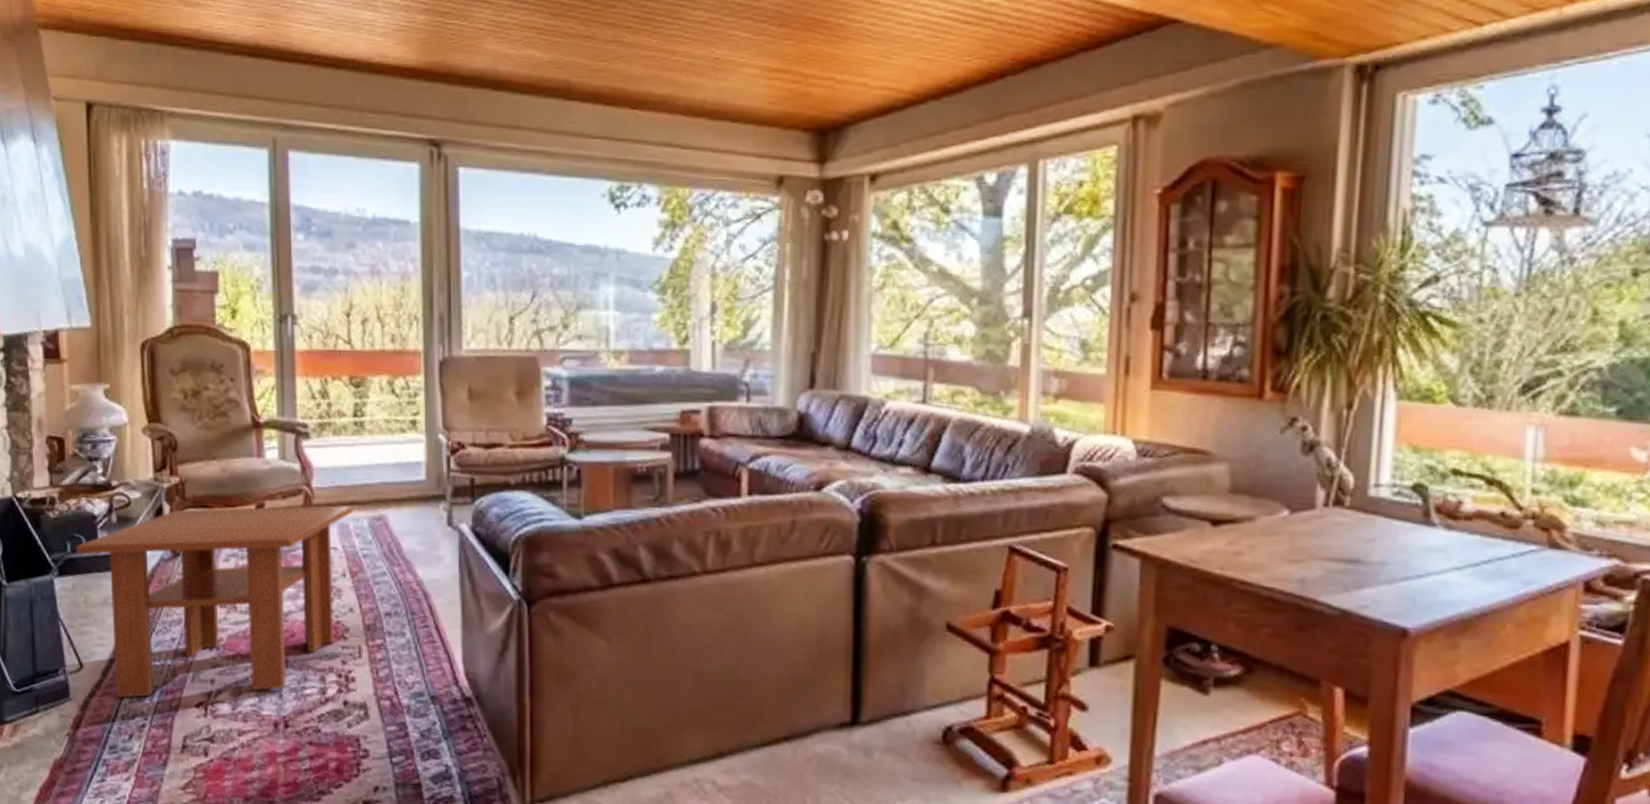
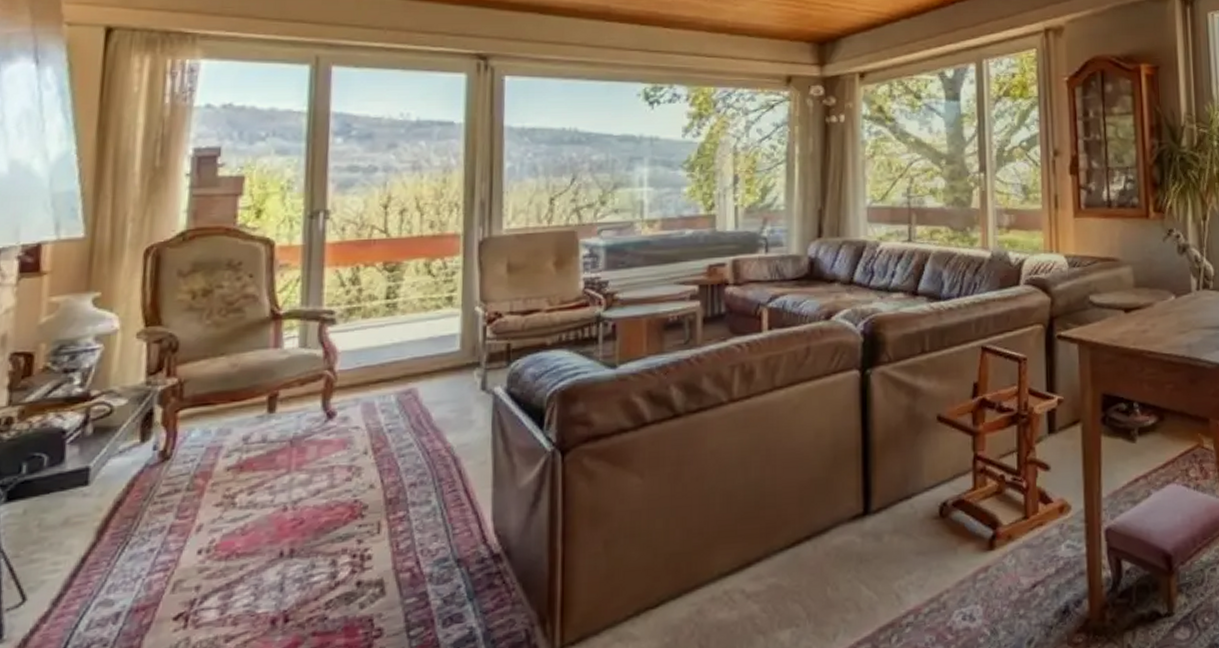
coffee table: present [76,505,353,699] -> none [33,384,380,628]

